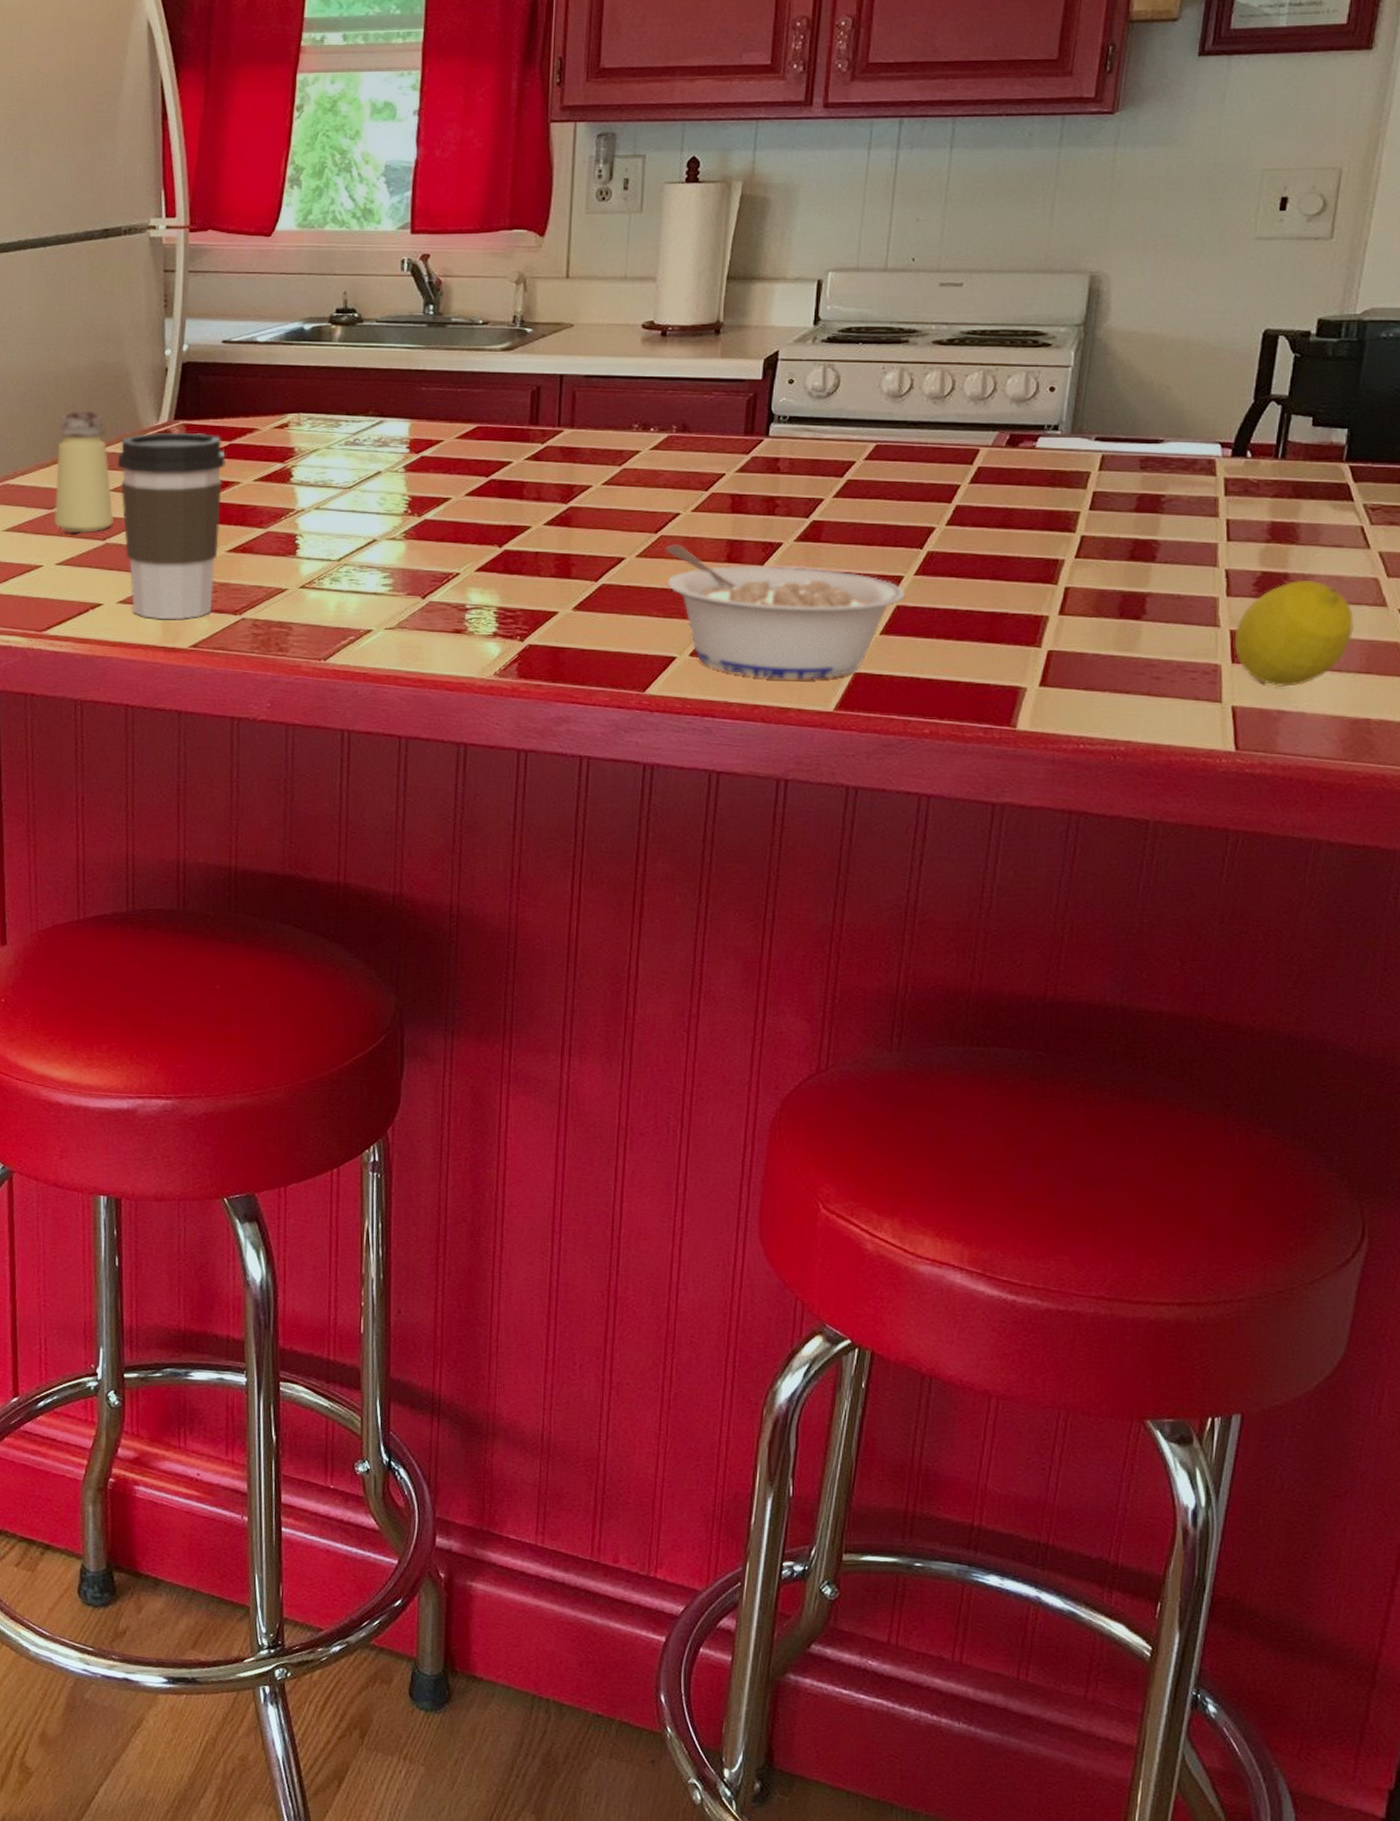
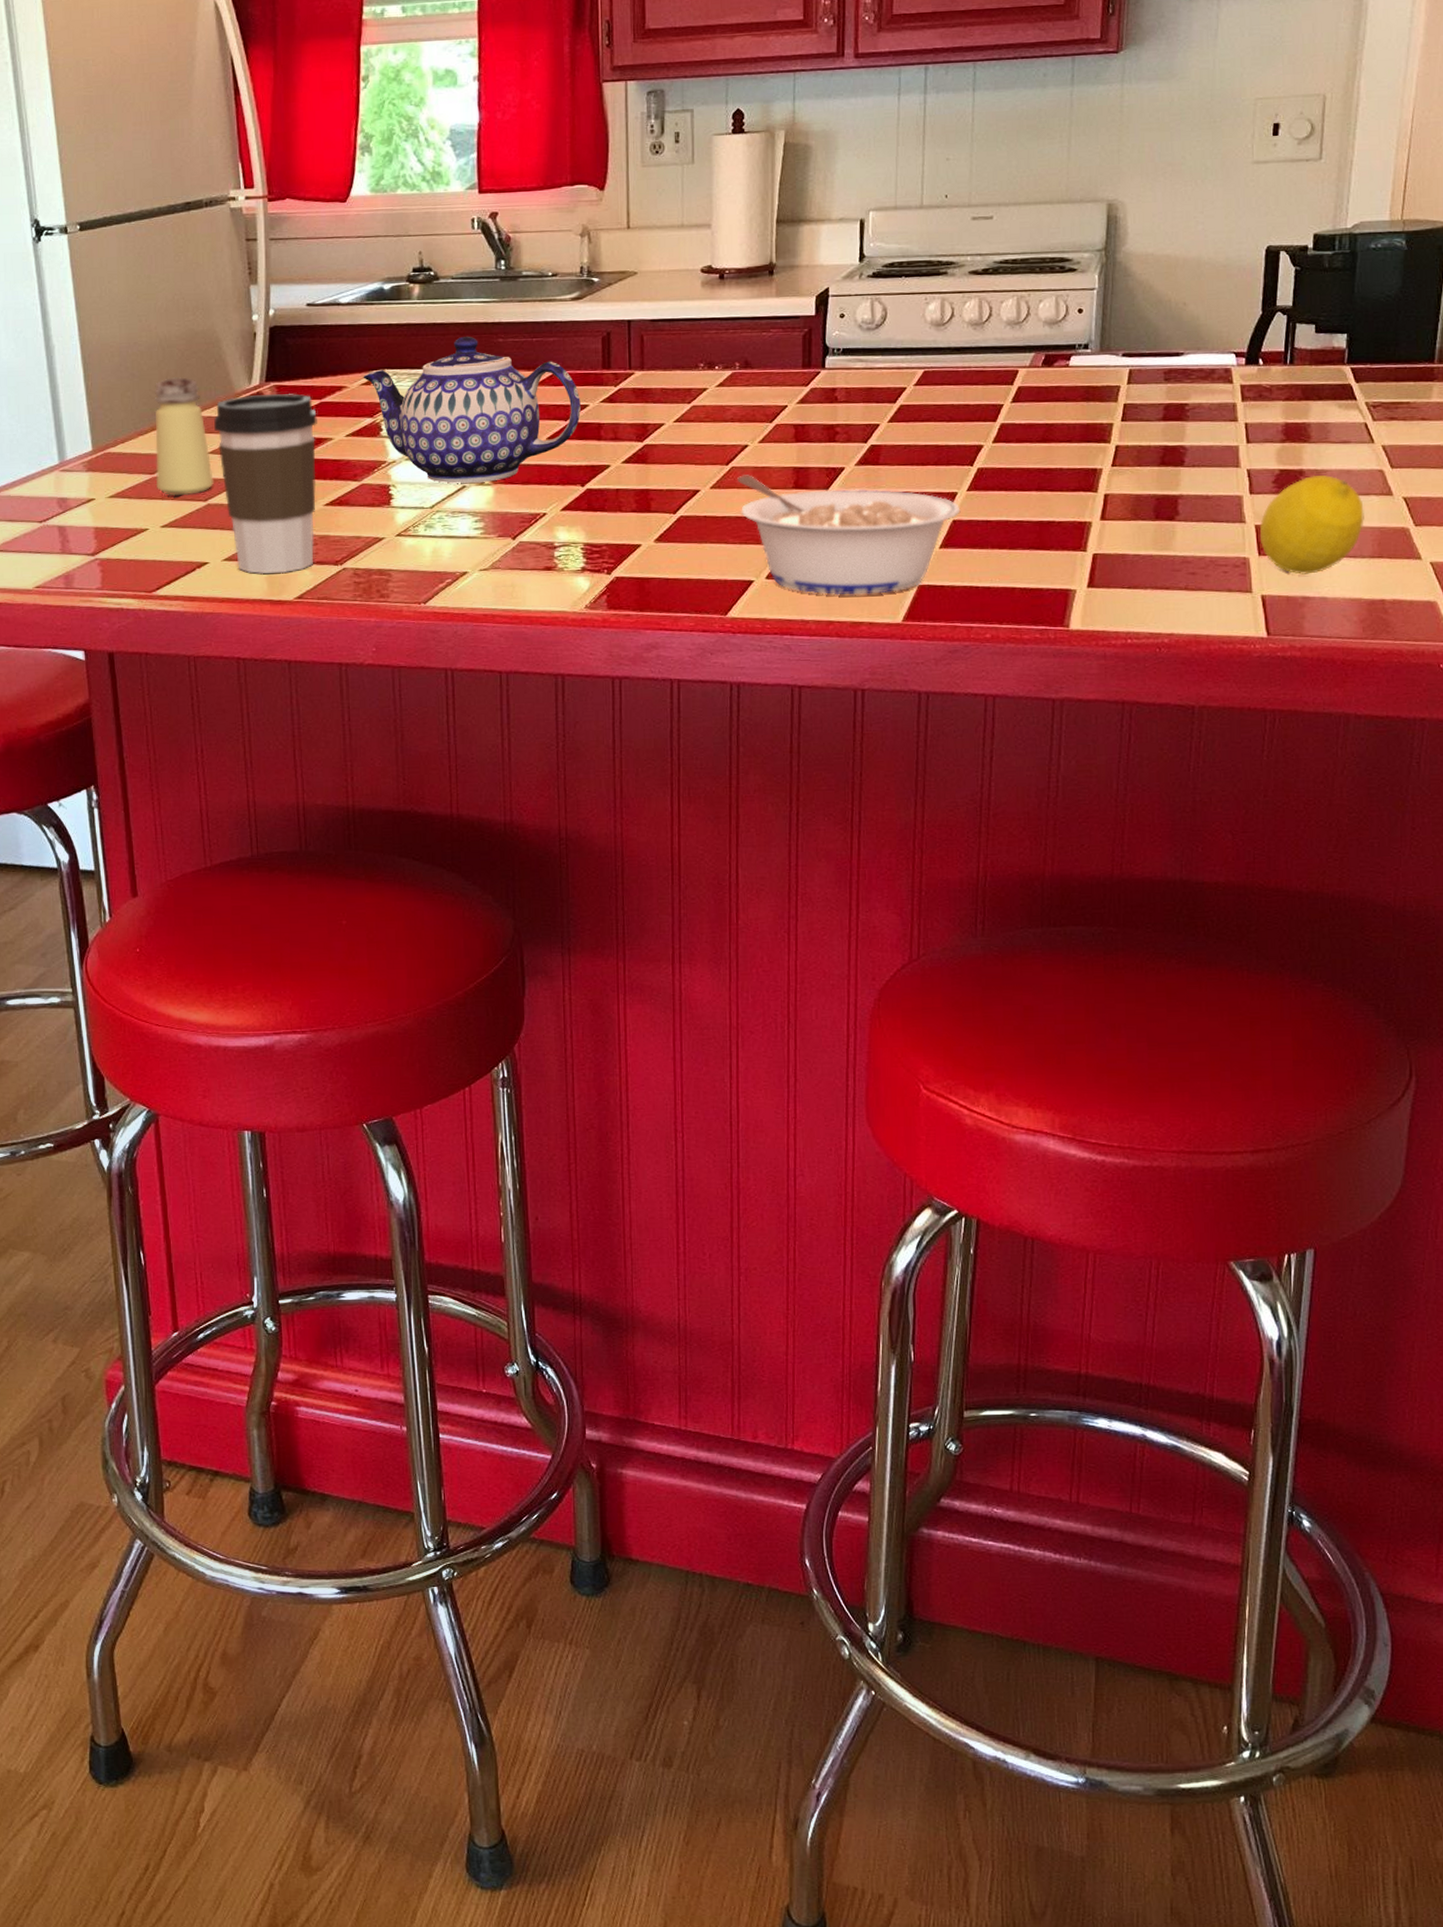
teapot: none [276,382,504,537] -> present [363,336,581,484]

